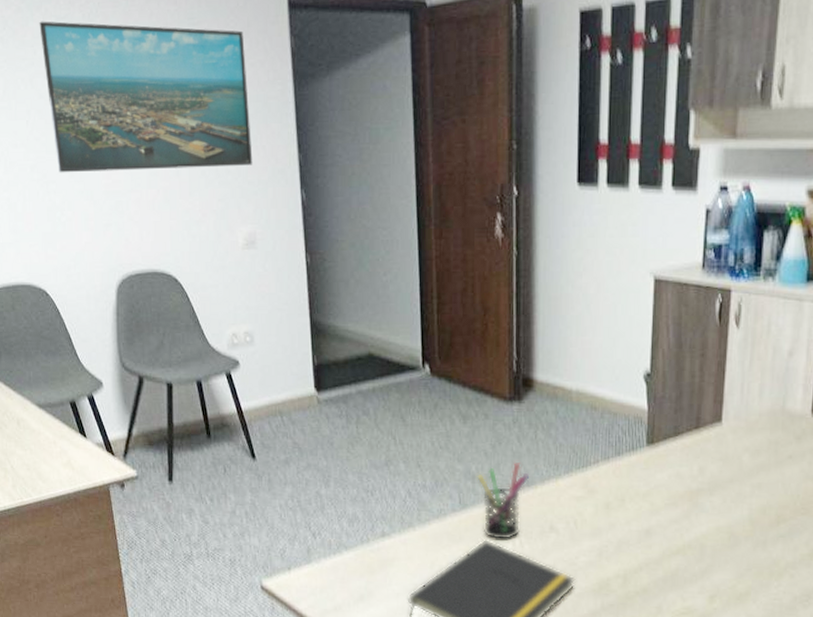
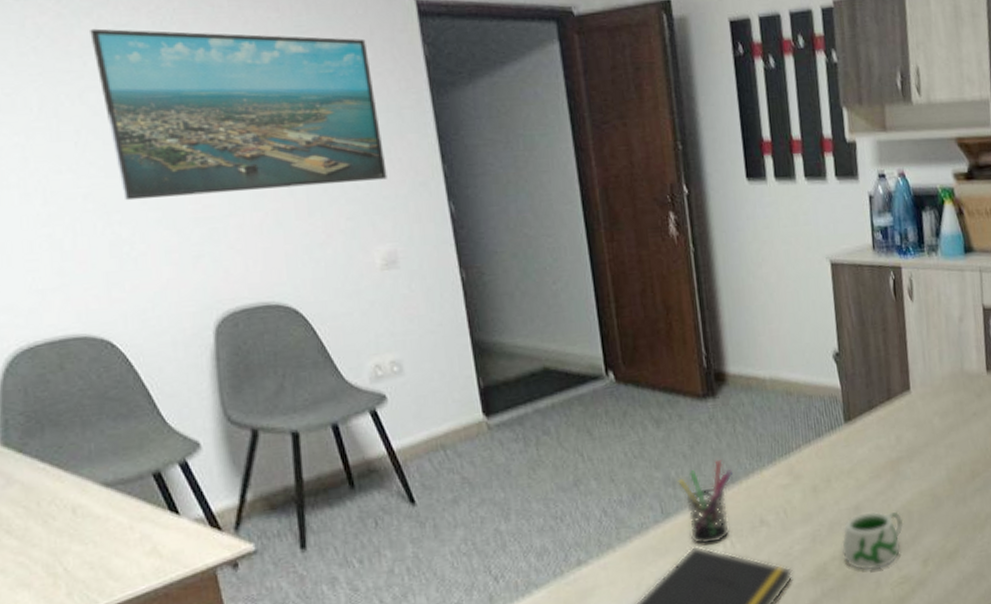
mug: none [627,537,695,595] -> present [842,512,904,570]

